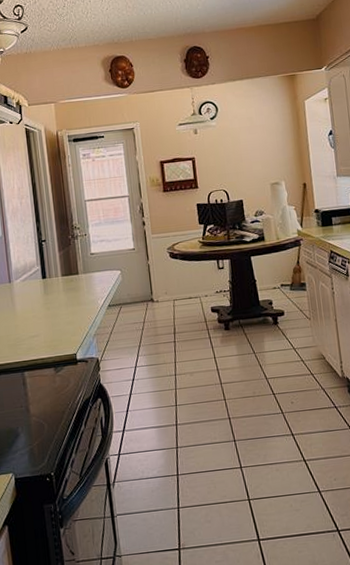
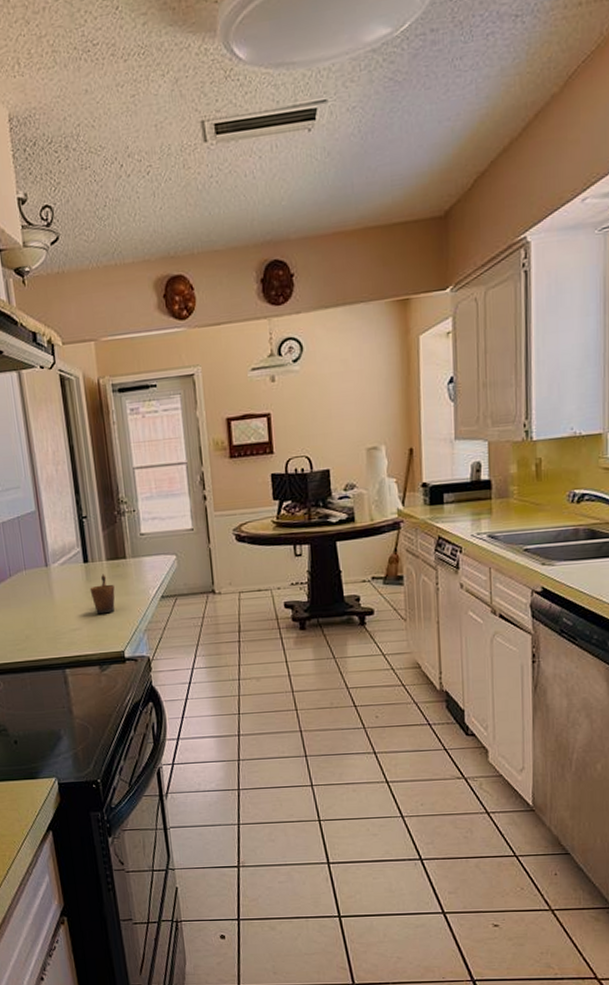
mug: none [47,287,69,323] -> present [89,574,115,614]

